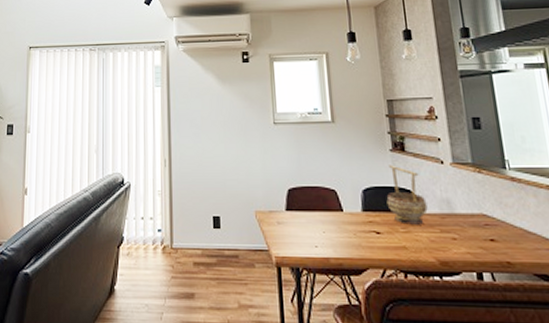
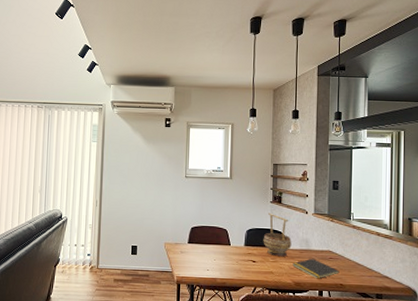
notepad: none [432,225,503,256] -> present [292,258,340,279]

